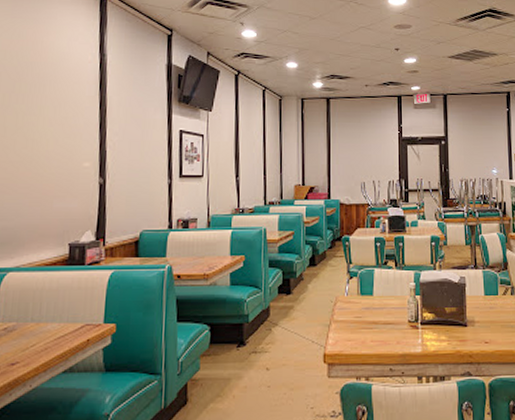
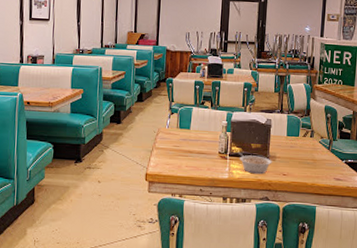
legume: none [431,319,471,344] -> present [238,152,272,174]

